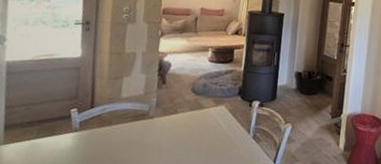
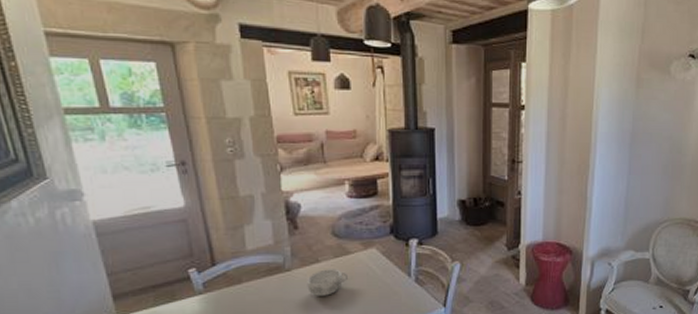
decorative bowl: none [163,120,198,143] -> present [307,269,347,296]

